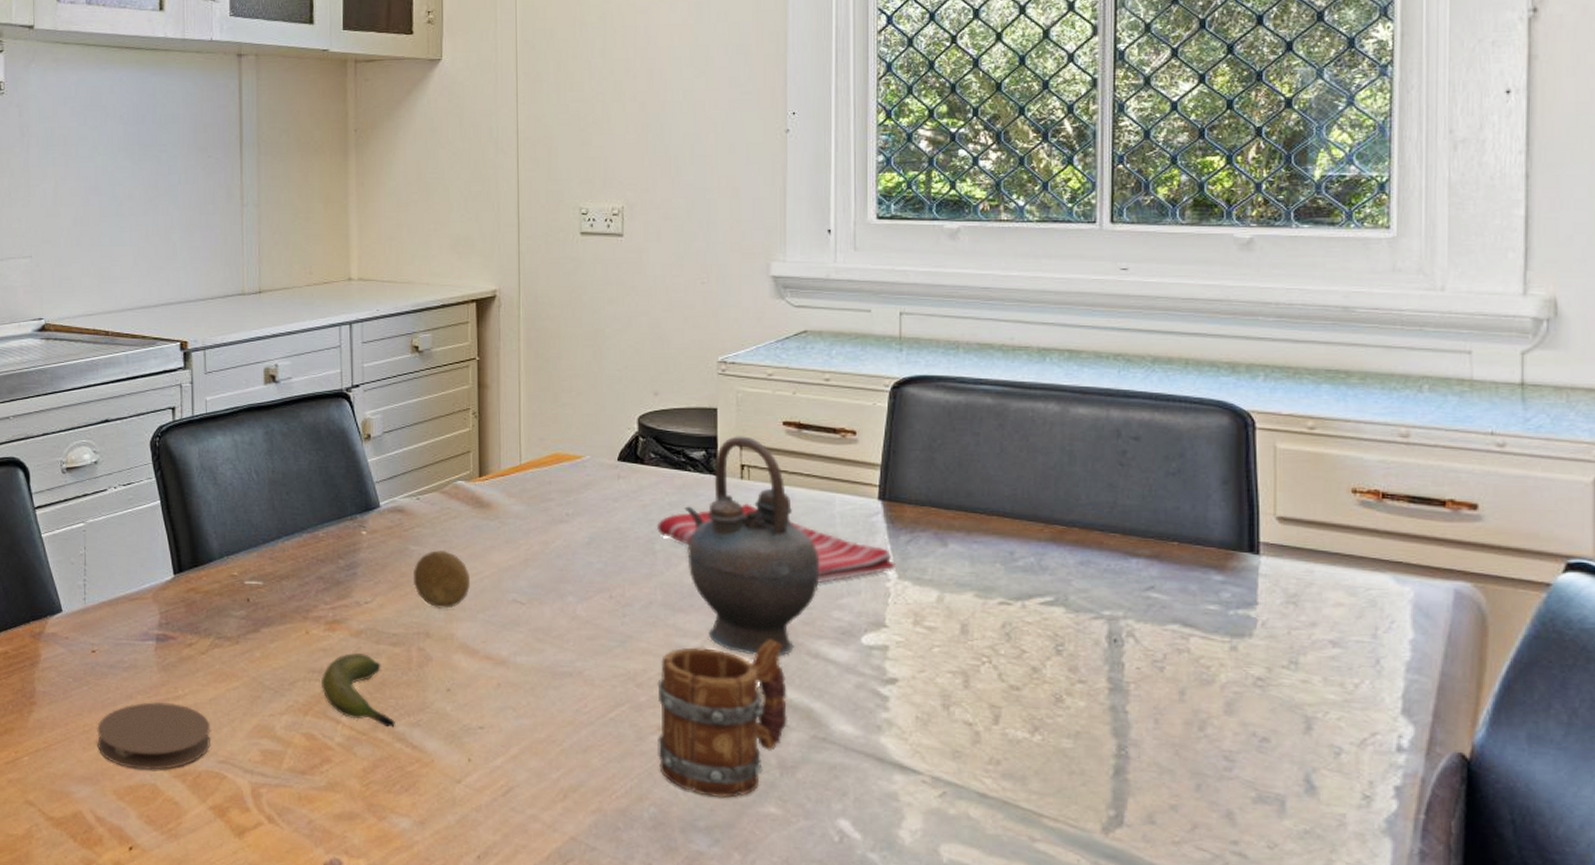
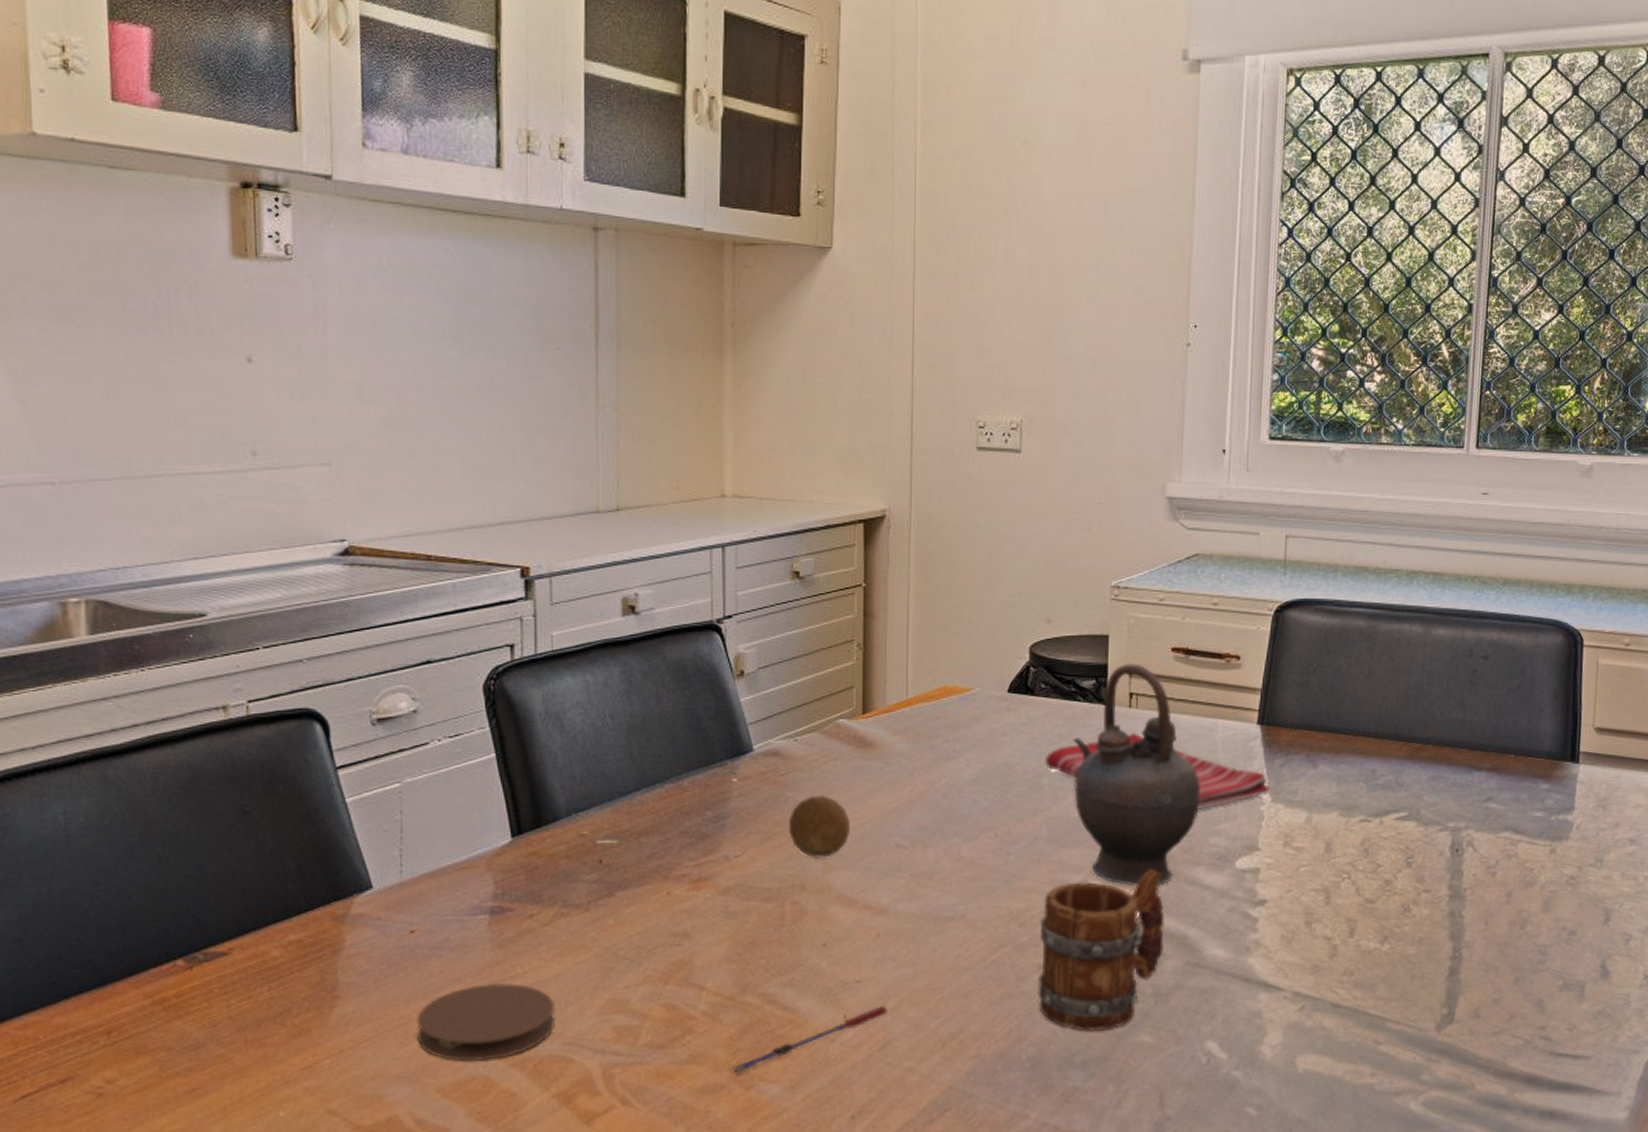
banana: present [322,653,395,728] -> none [684,912,766,990]
pen: none [364,752,510,805] -> present [730,1005,888,1074]

